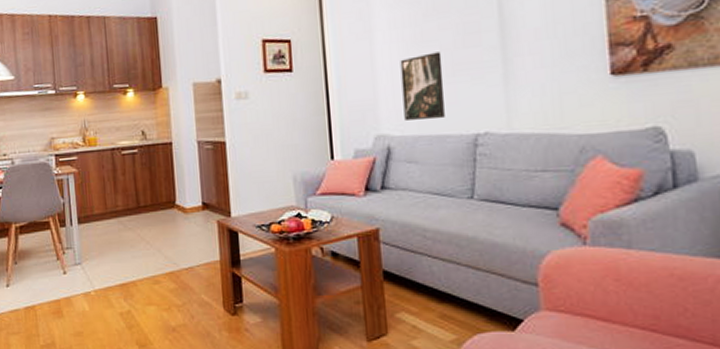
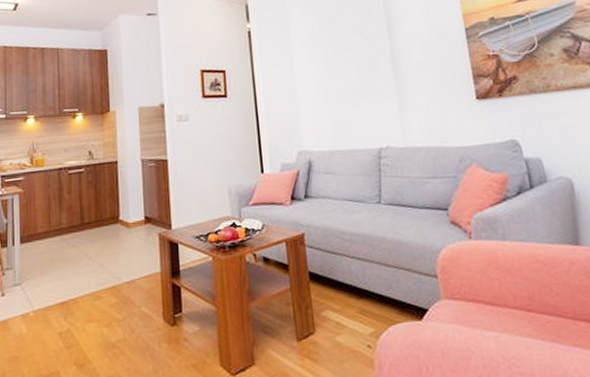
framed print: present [400,51,445,120] -> none [316,81,354,138]

